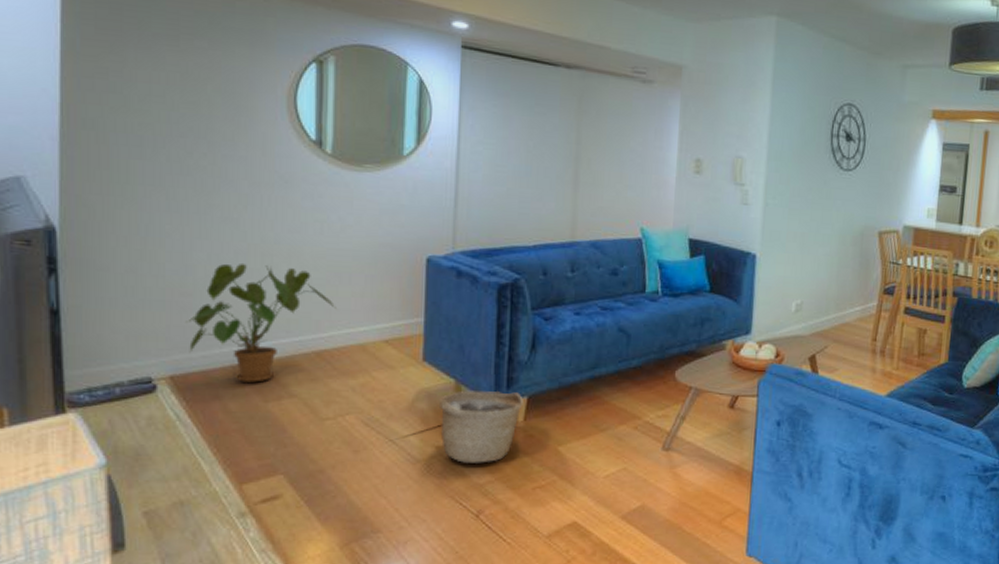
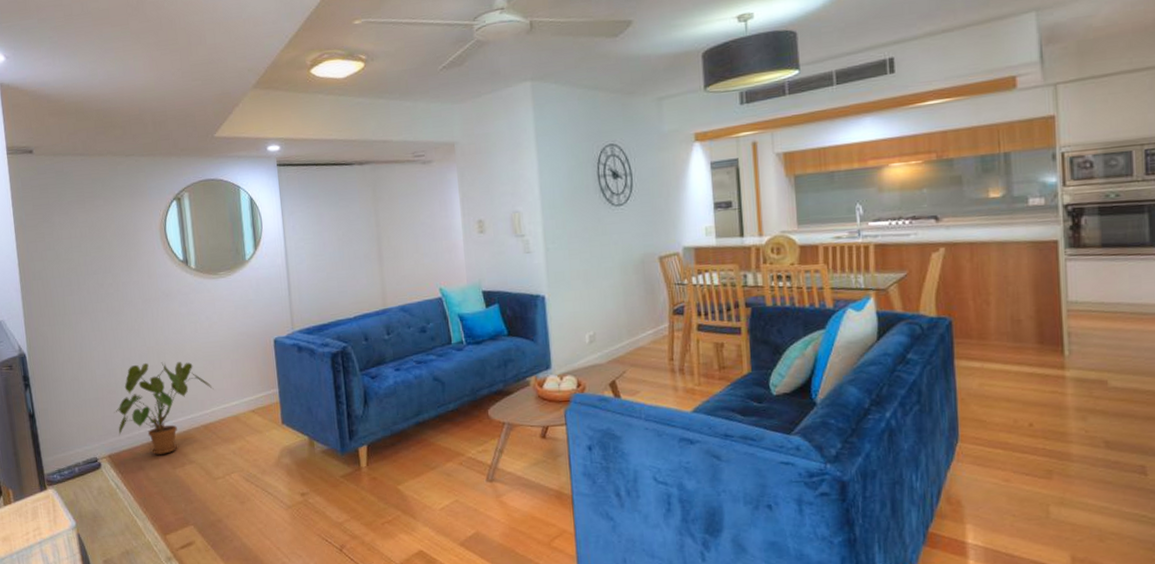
basket: present [439,391,523,463] -> none [299,442,364,506]

